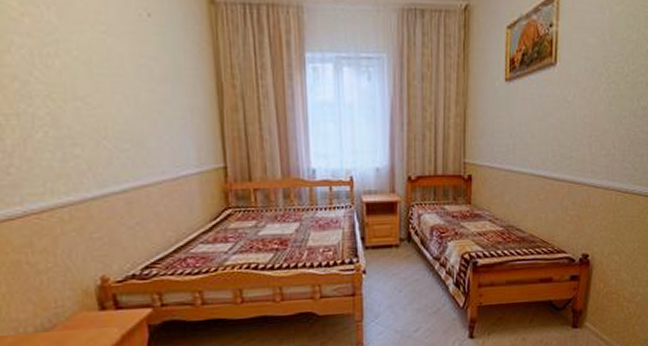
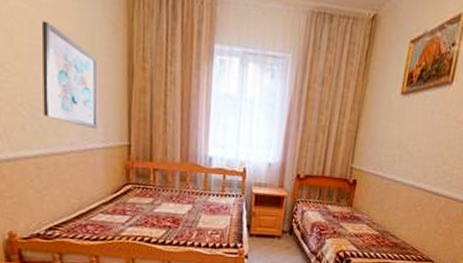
wall art: none [121,48,189,155] -> present [41,20,98,130]

